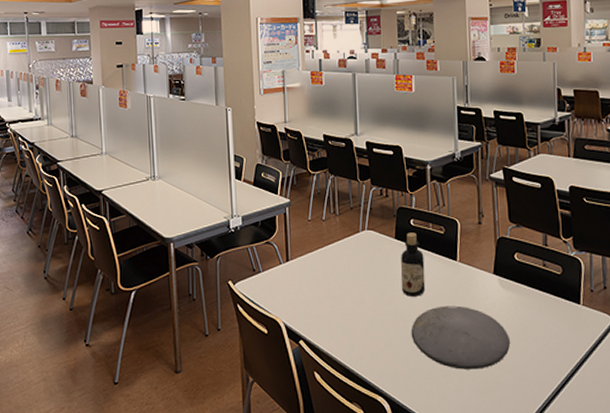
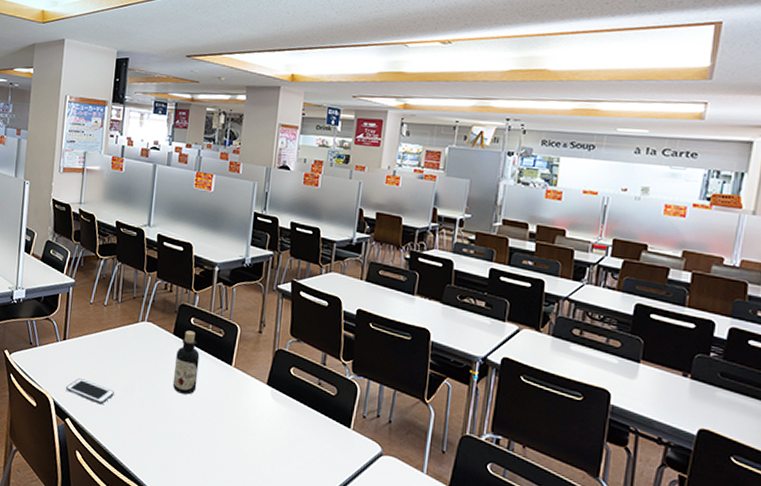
cell phone: none [296,298,345,321] -> present [66,378,114,405]
plate: present [411,305,510,370] -> none [175,407,274,476]

